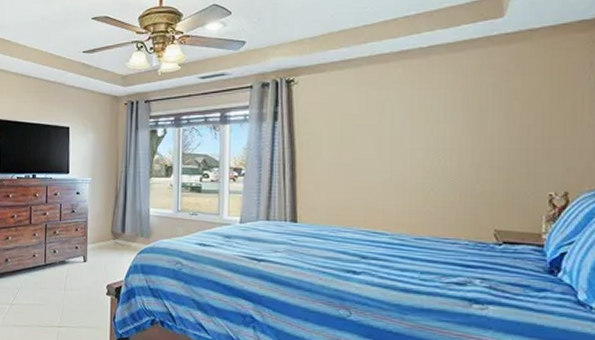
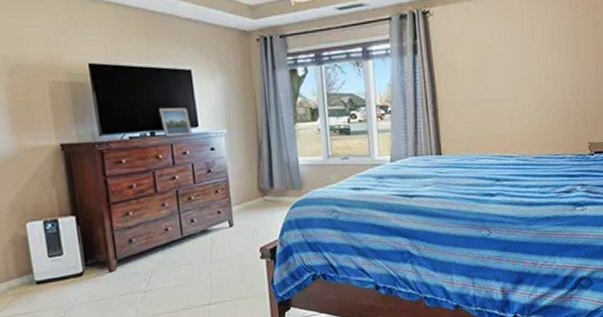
picture frame: none [41,155,65,180] -> present [159,107,194,137]

